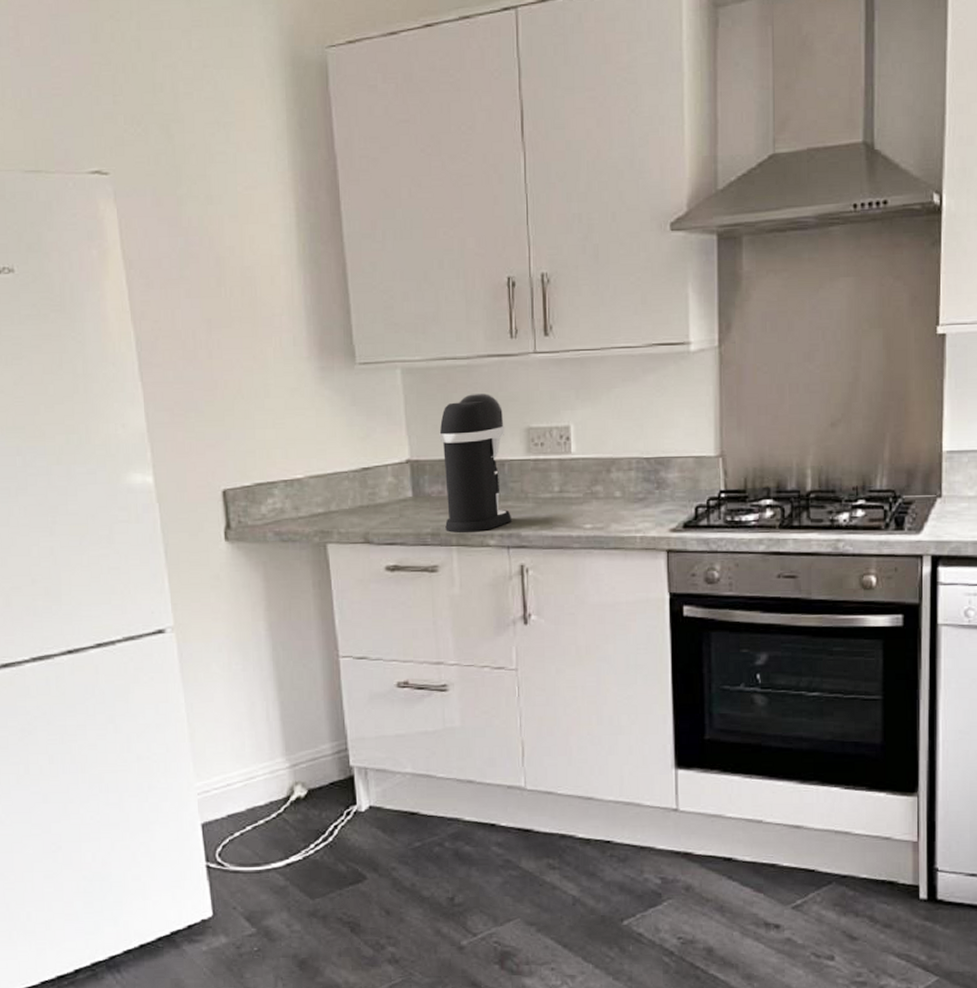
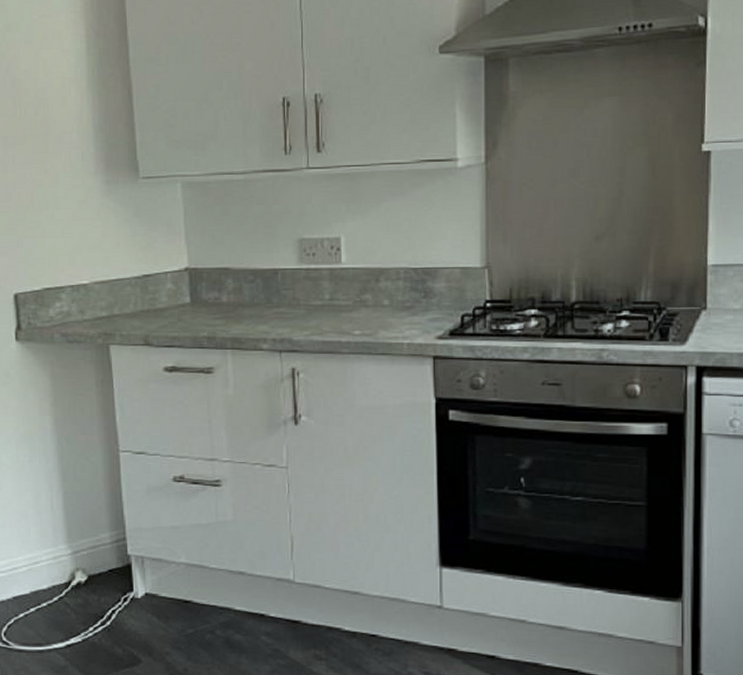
coffee maker: present [439,392,511,533] -> none [216,205,284,337]

